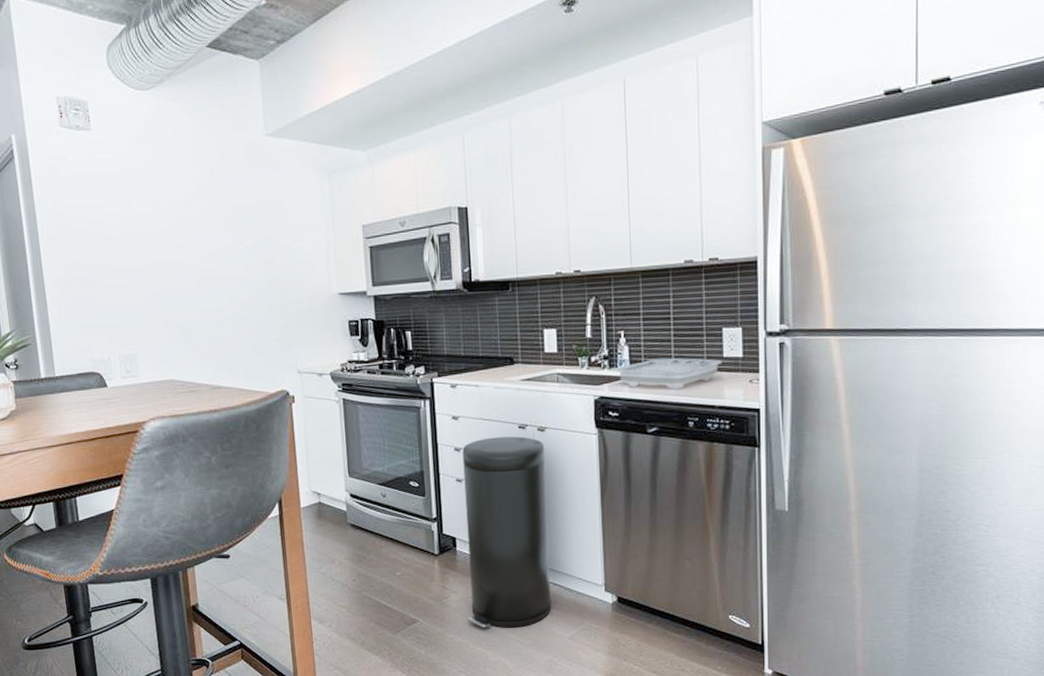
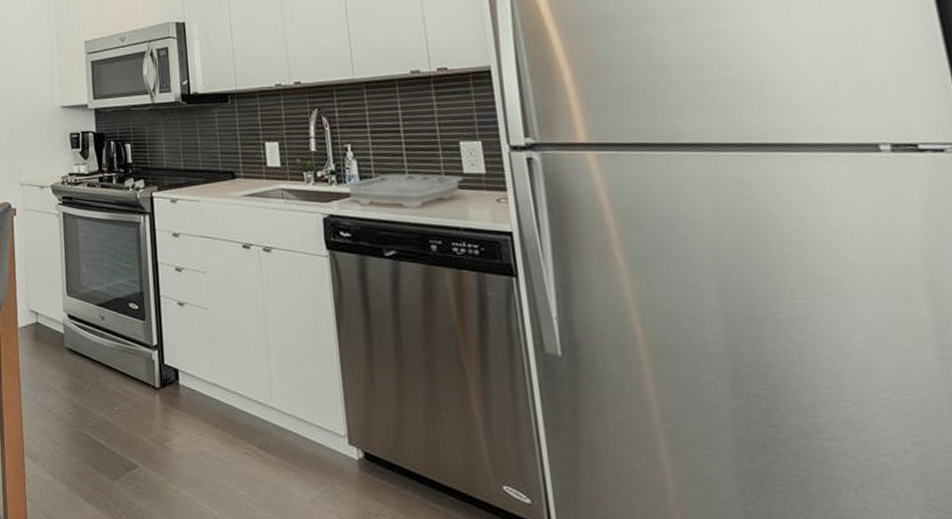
pedal bin: present [462,436,552,628] -> none [183,257,288,483]

